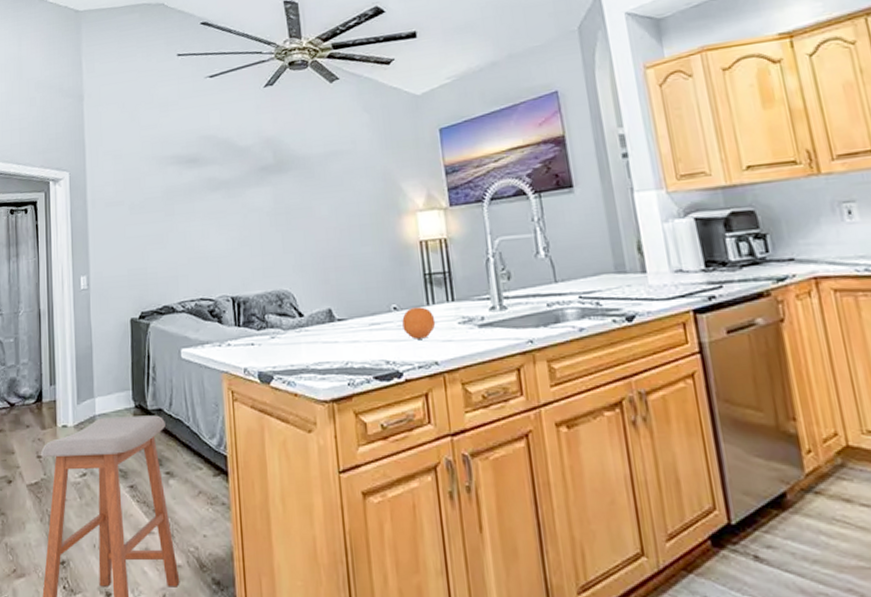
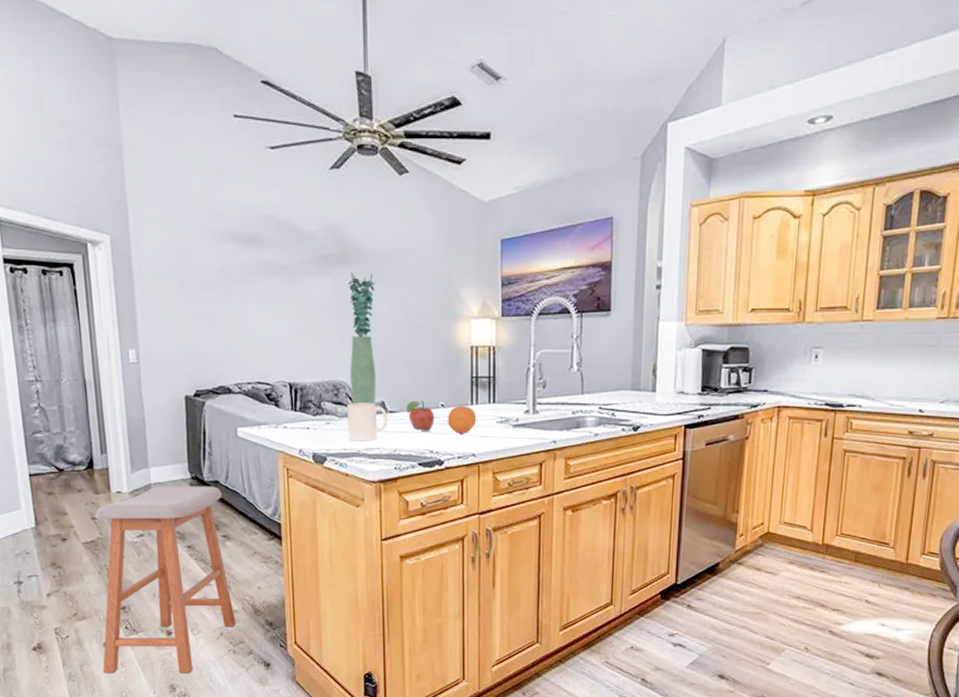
vase: none [286,179,323,315] -> present [348,273,376,404]
mug: none [292,311,336,356] -> present [347,402,387,441]
fruit: none [354,305,388,339] -> present [405,401,435,431]

